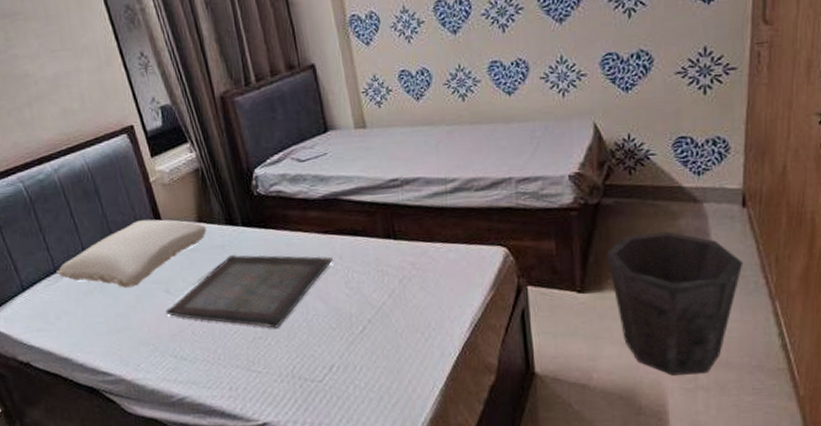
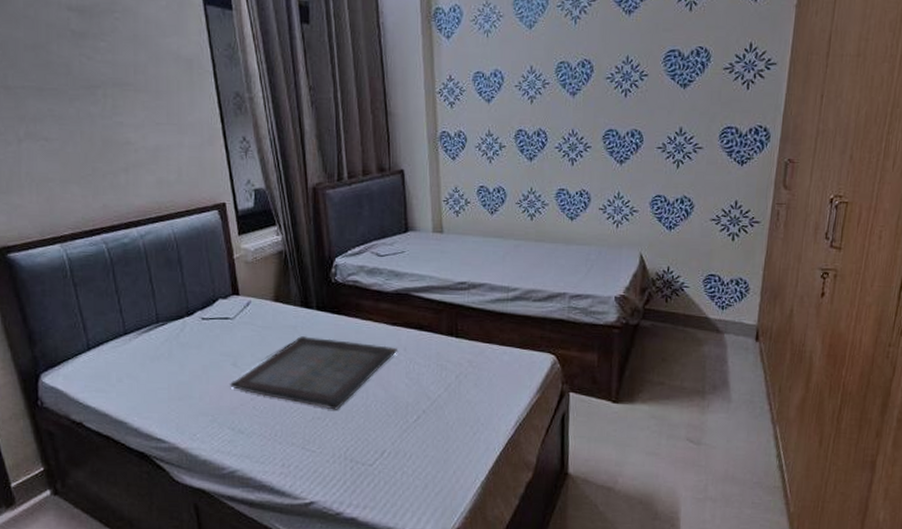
pillow: present [56,219,206,288] -> none [126,293,281,357]
waste bin: present [607,231,744,375] -> none [640,355,753,486]

